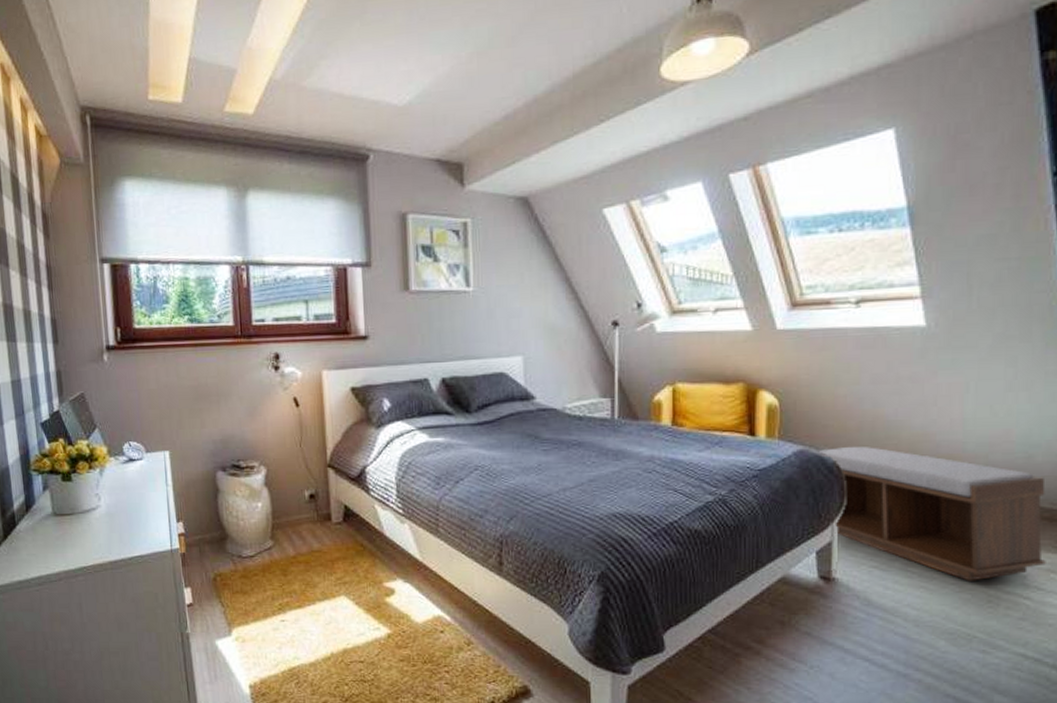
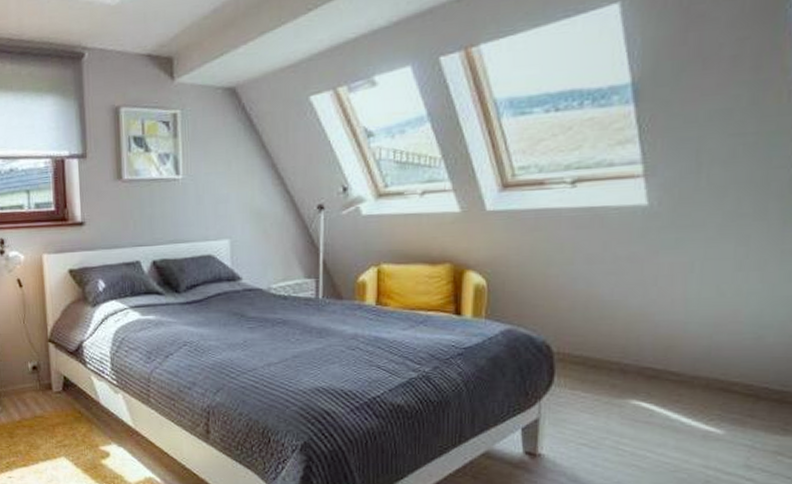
bench: present [820,446,1046,581] -> none [528,325,776,461]

